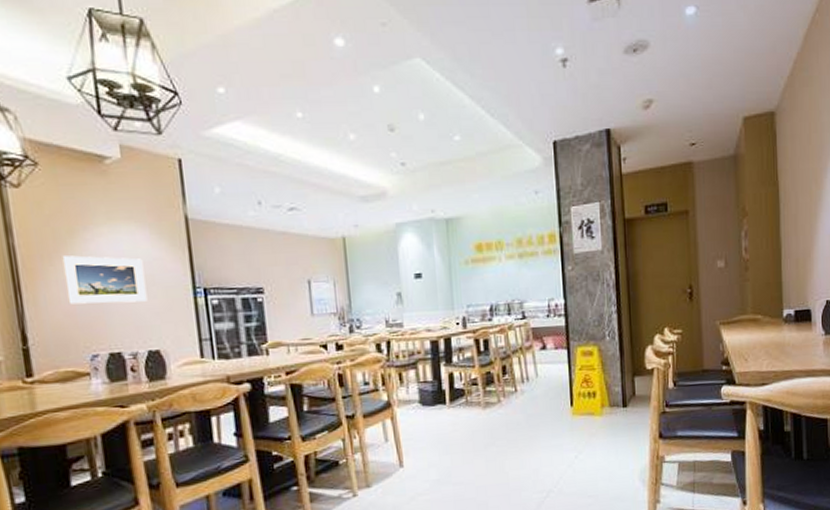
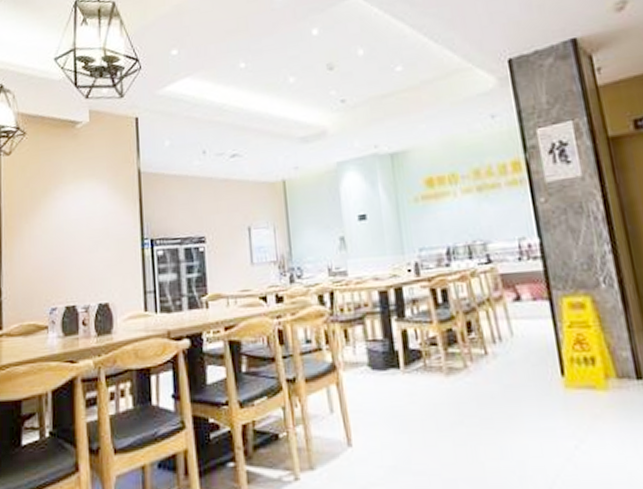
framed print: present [62,255,148,305] -> none [36,212,102,259]

